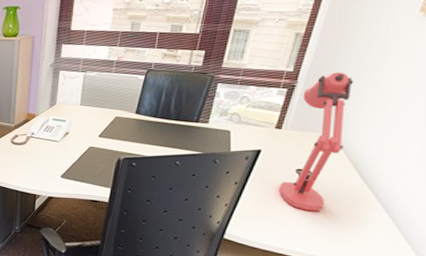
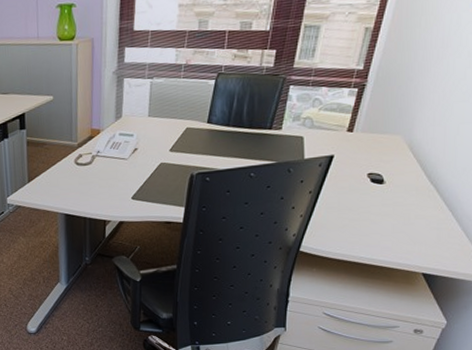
desk lamp: present [279,72,354,211] -> none [351,68,421,216]

